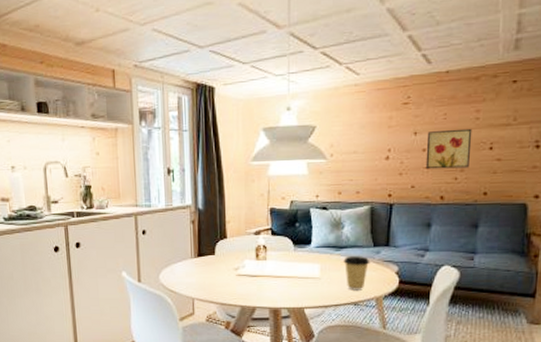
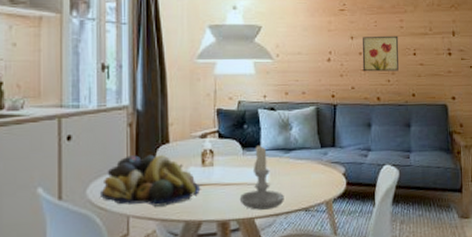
fruit bowl: none [169,248,254,292] -> present [99,154,200,207]
candle: none [290,242,334,301] -> present [239,144,284,210]
coffee cup: present [343,256,370,291] -> none [293,158,319,195]

